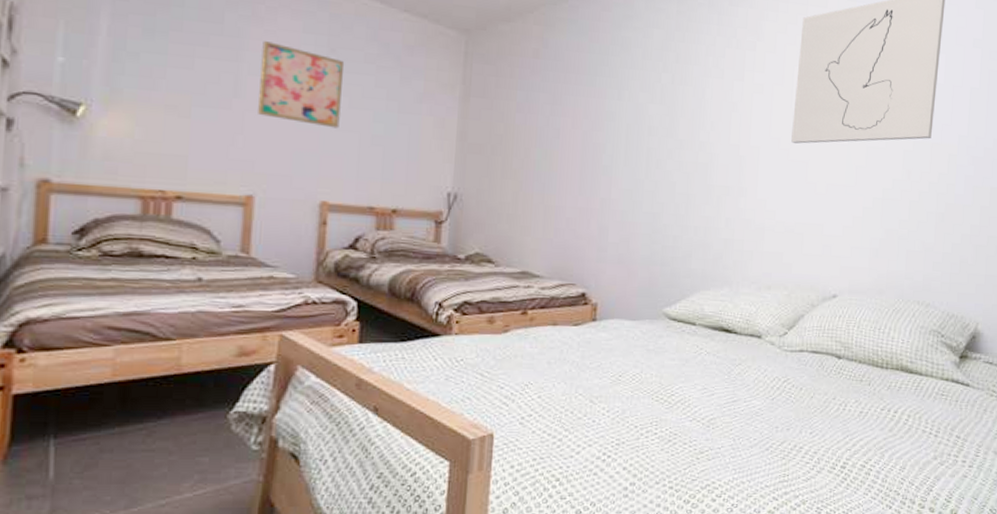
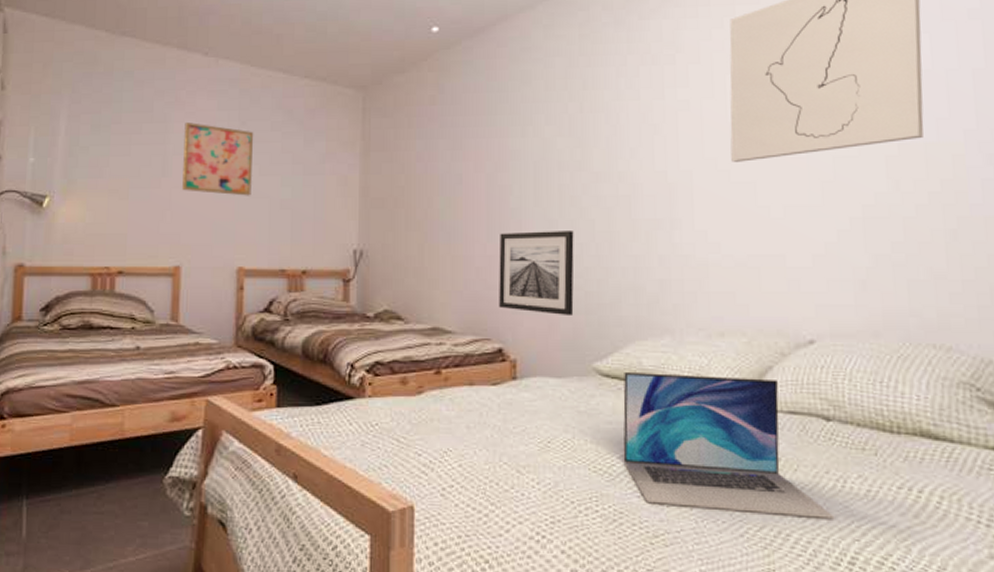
wall art: none [585,187,657,267] -> present [499,231,574,317]
laptop: none [681,316,836,434] -> present [623,371,835,519]

